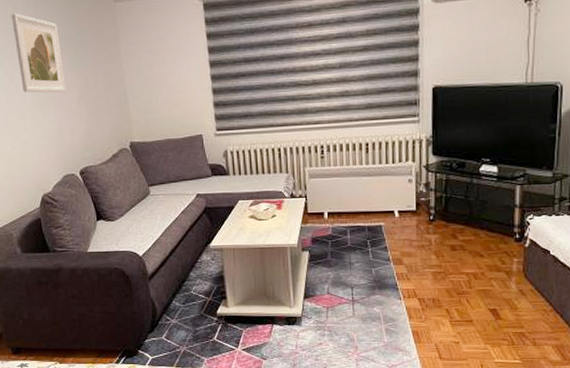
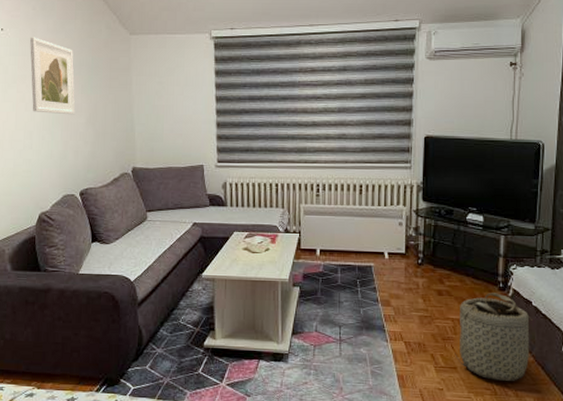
basket: none [470,244,556,331] -> present [455,293,538,381]

